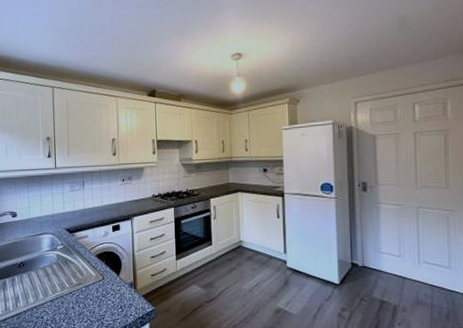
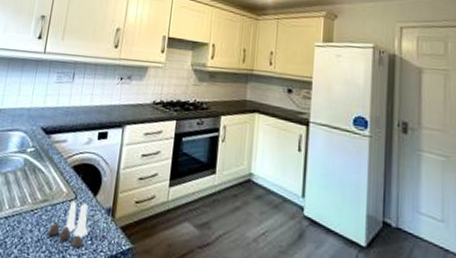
salt and pepper shaker set: none [86,281,117,315] -> present [46,200,89,248]

